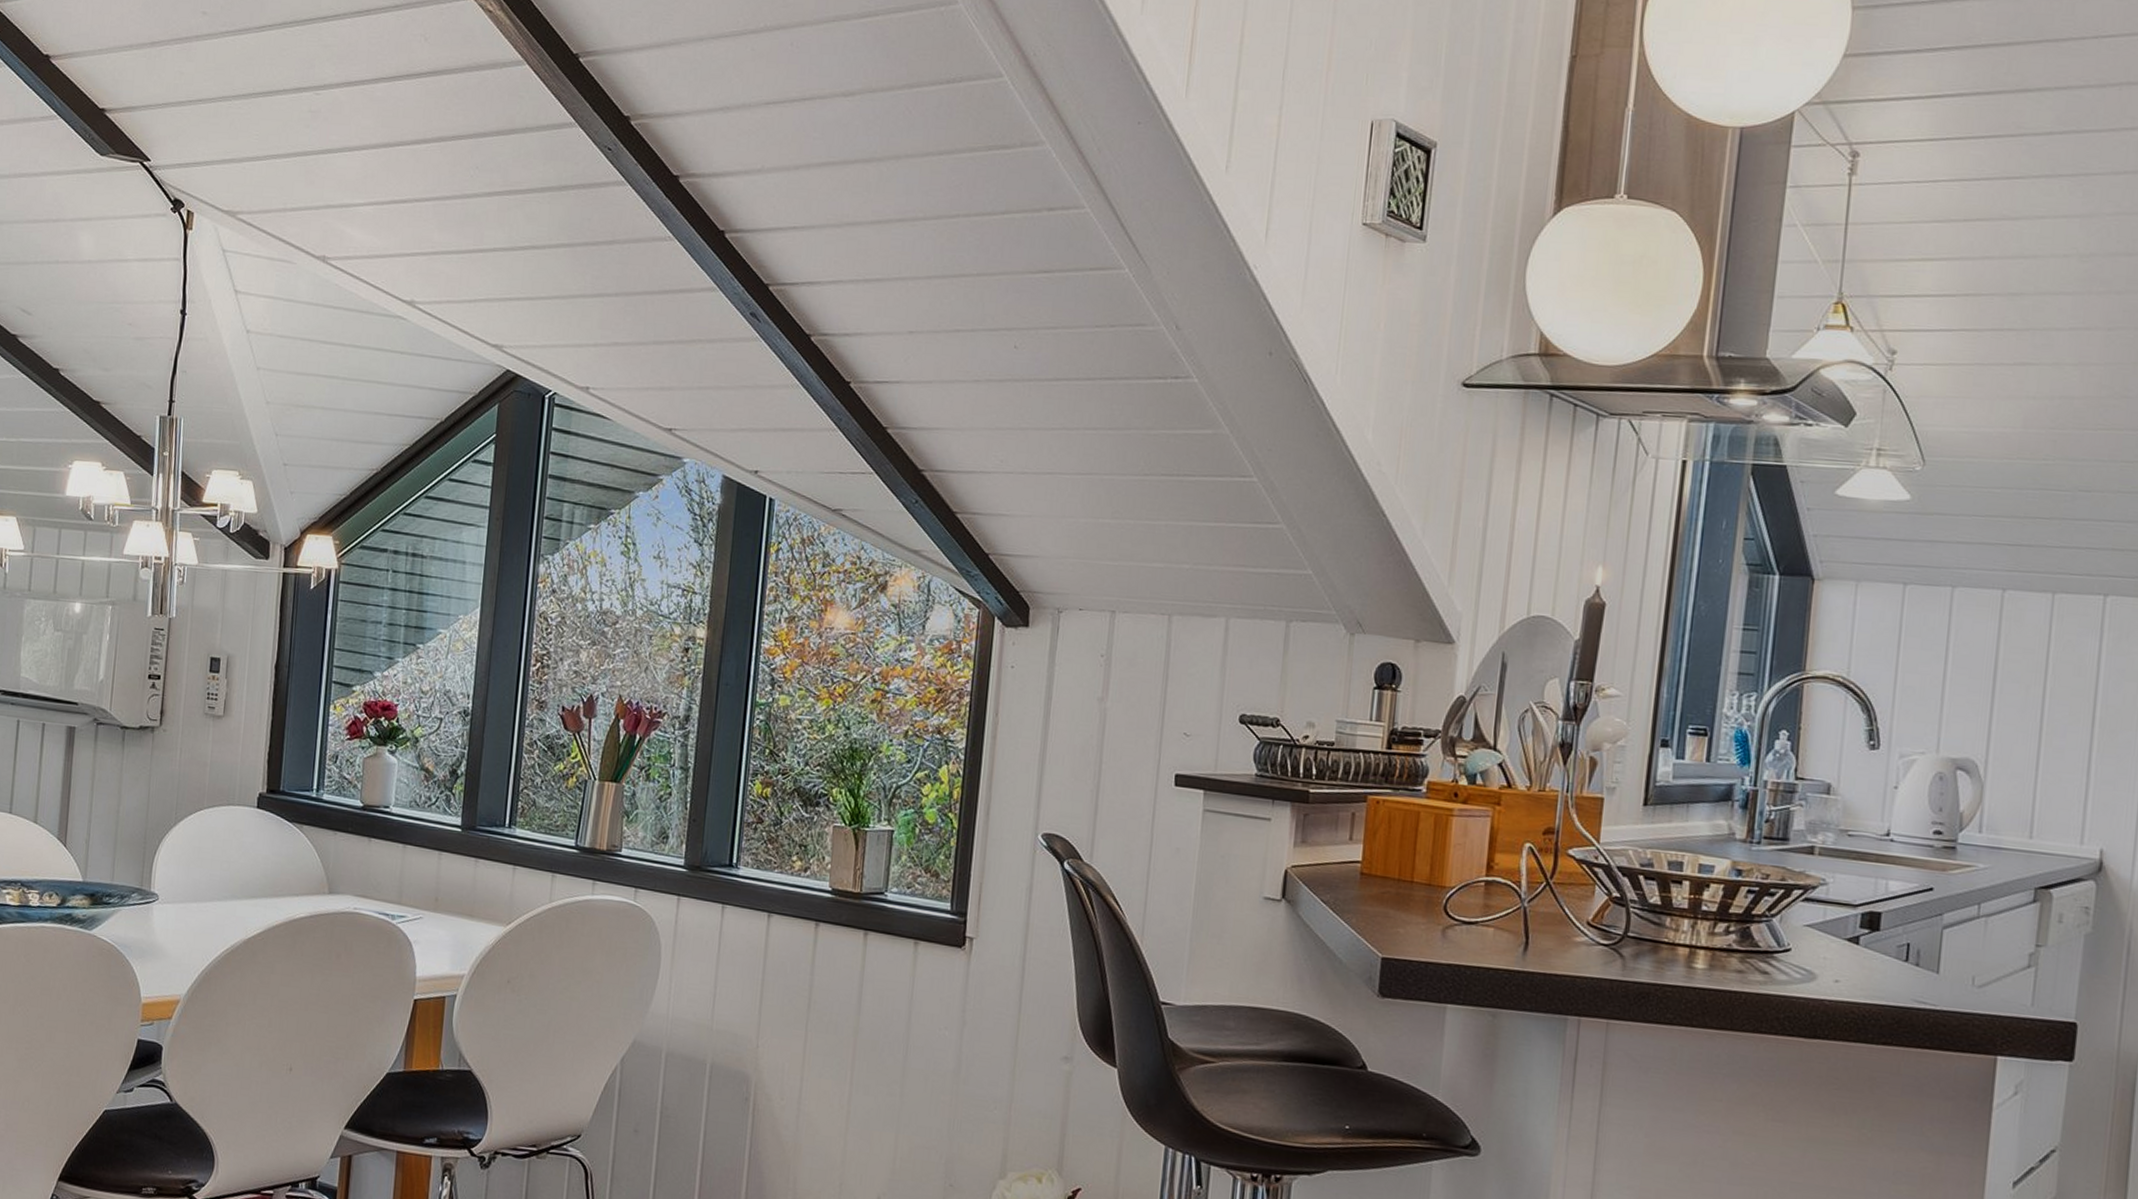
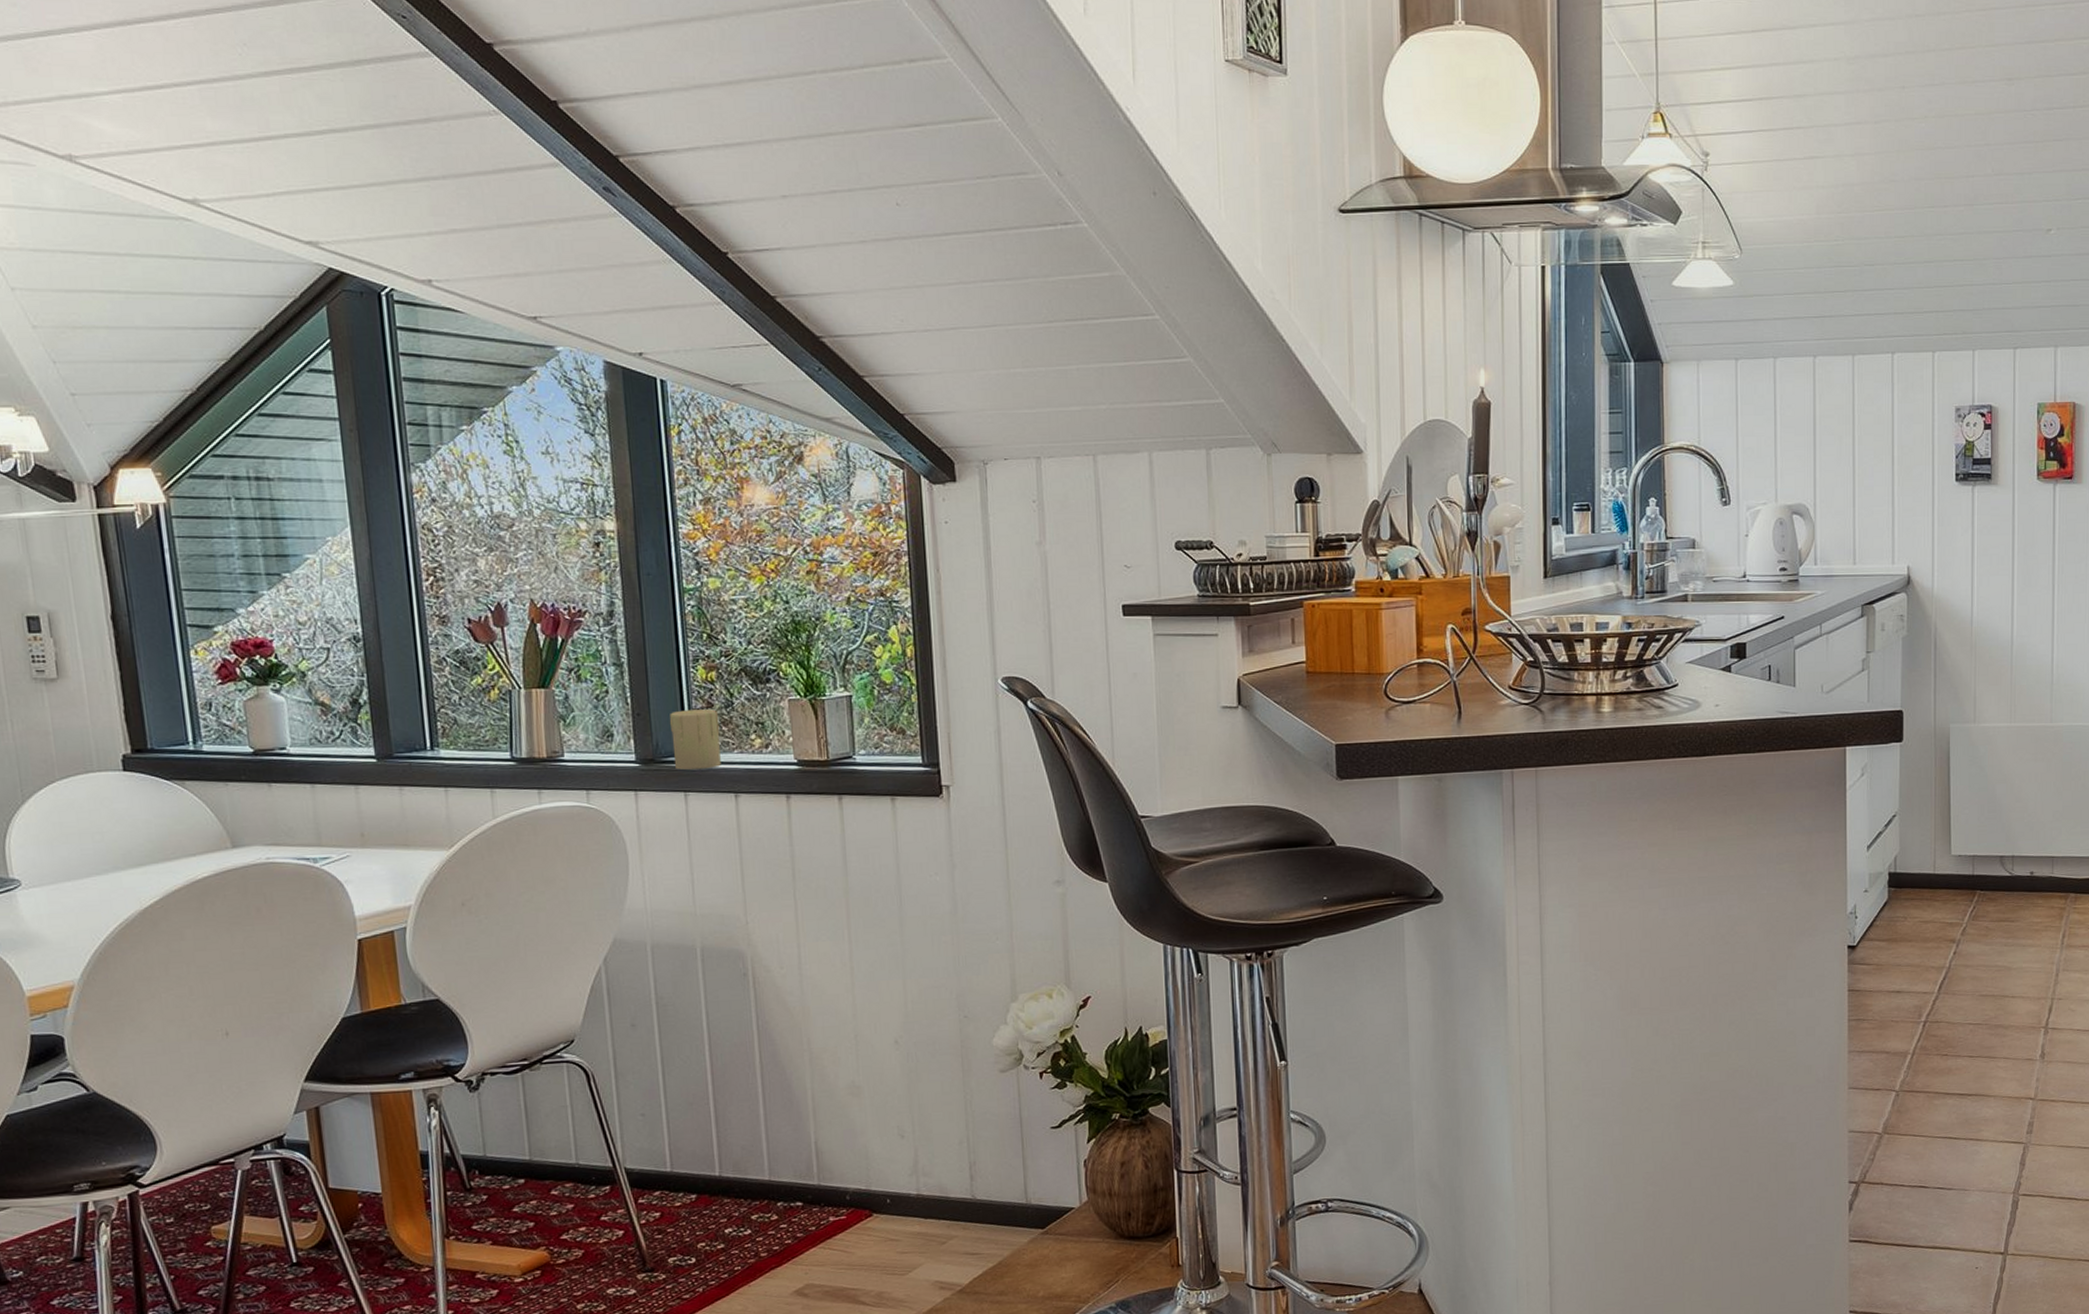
candle: none [717,822,767,885] -> present [669,708,721,771]

